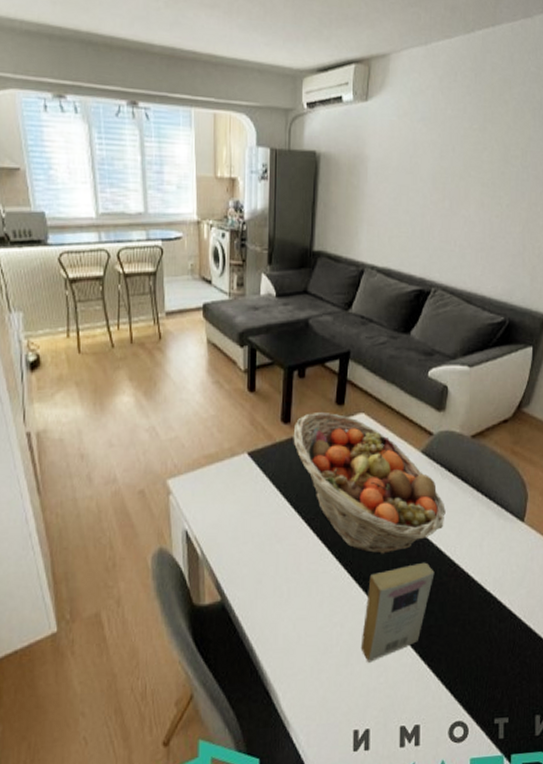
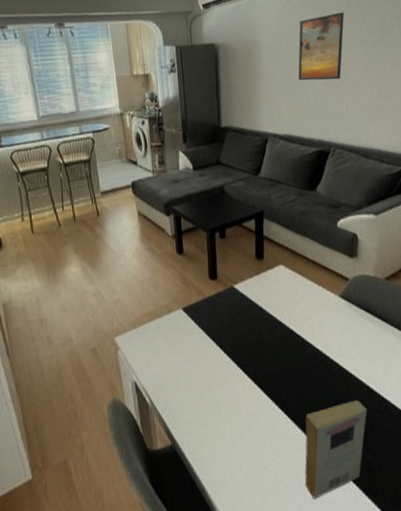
fruit basket: present [293,413,446,554] -> none [220,267,371,395]
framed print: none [405,134,465,212] -> present [298,12,344,81]

